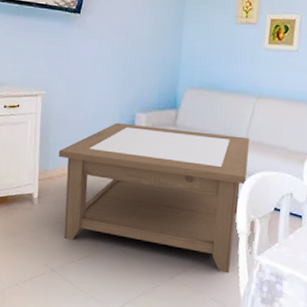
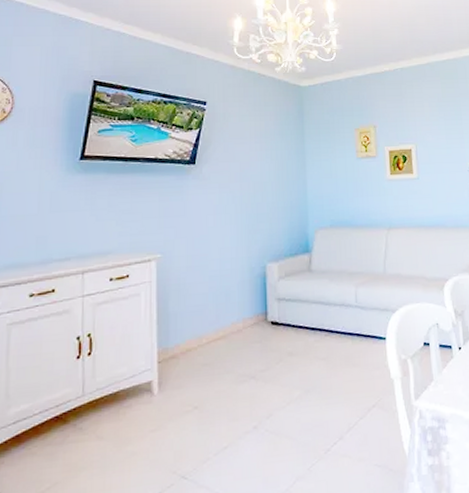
coffee table: present [58,122,249,273] -> none [180,271,391,432]

